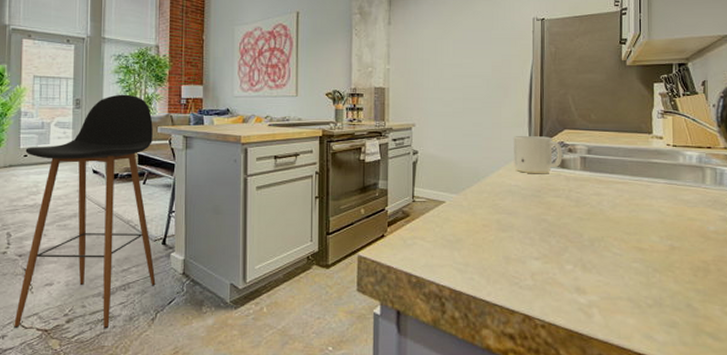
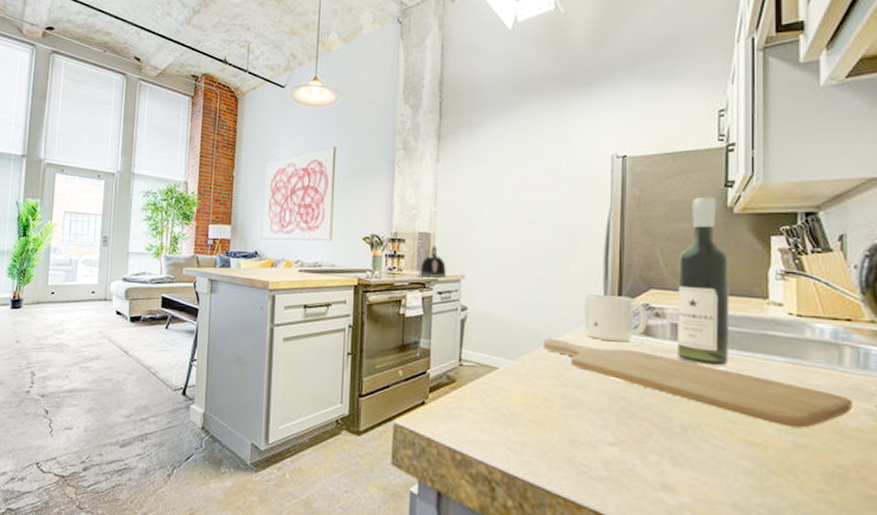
bar stool: present [14,94,156,329] -> none [33,232,178,481]
kettle: none [377,99,400,127] -> present [420,245,447,278]
chopping board: none [481,174,713,234] -> present [543,338,853,428]
bottle: none [585,52,624,189] -> present [678,196,730,366]

